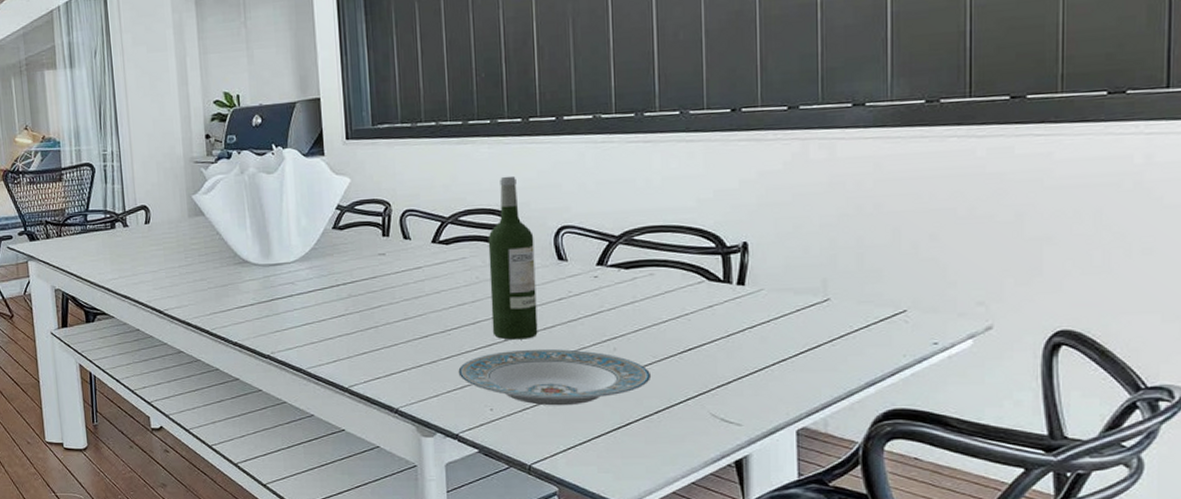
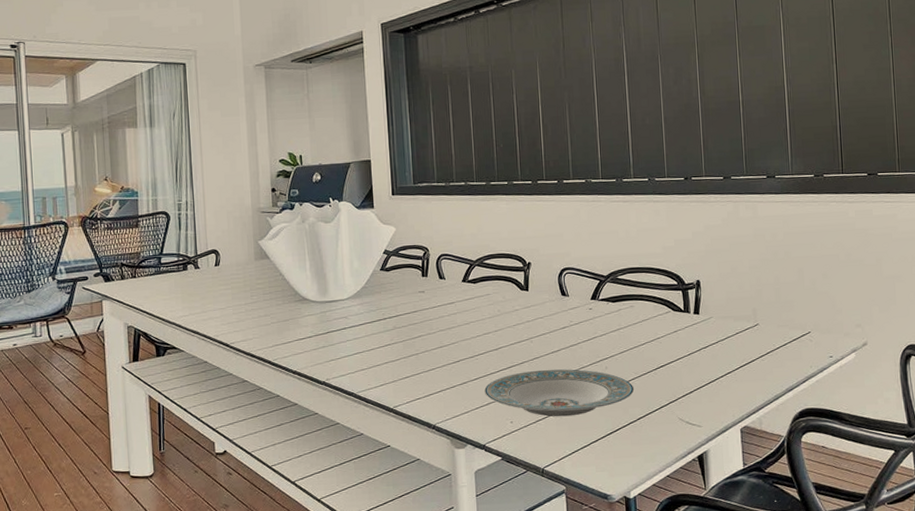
wine bottle: present [488,175,538,340] -> none [507,227,547,363]

